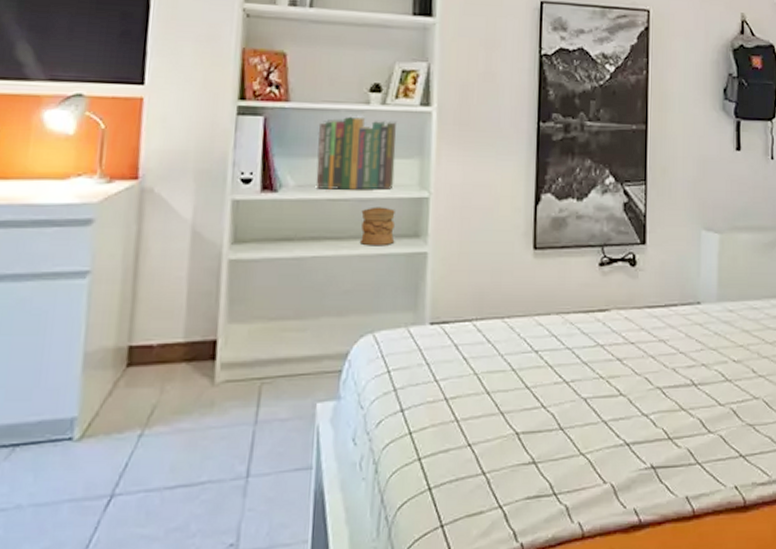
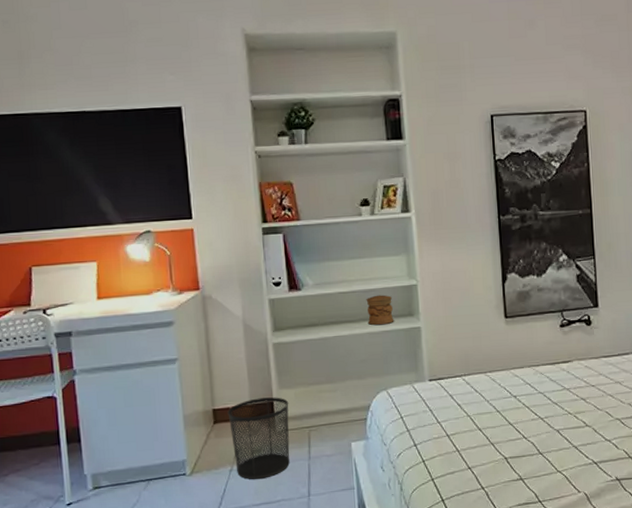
waste bin: none [149,334,239,450] -> present [227,397,290,479]
books: present [316,117,396,191] -> none [326,227,388,285]

